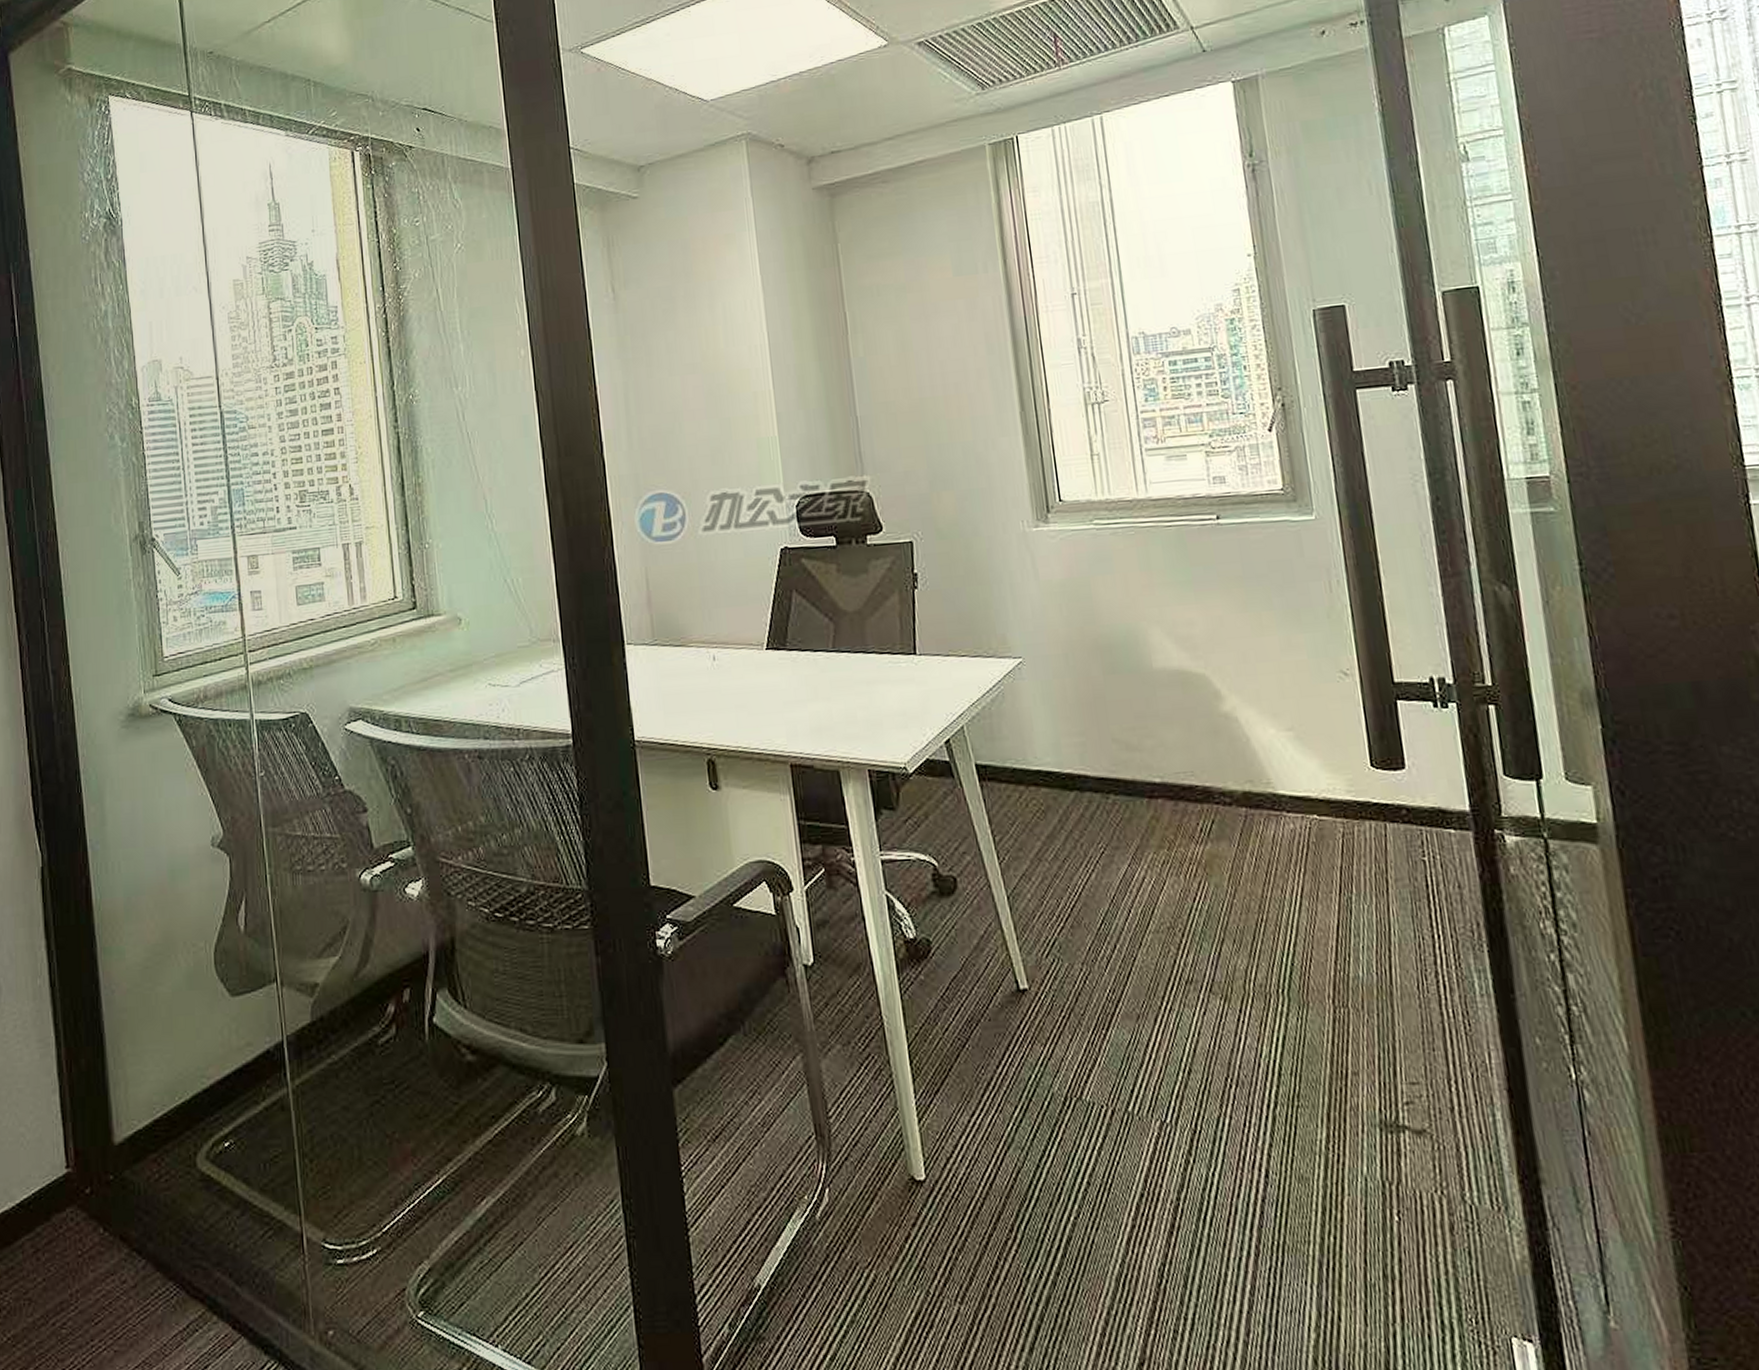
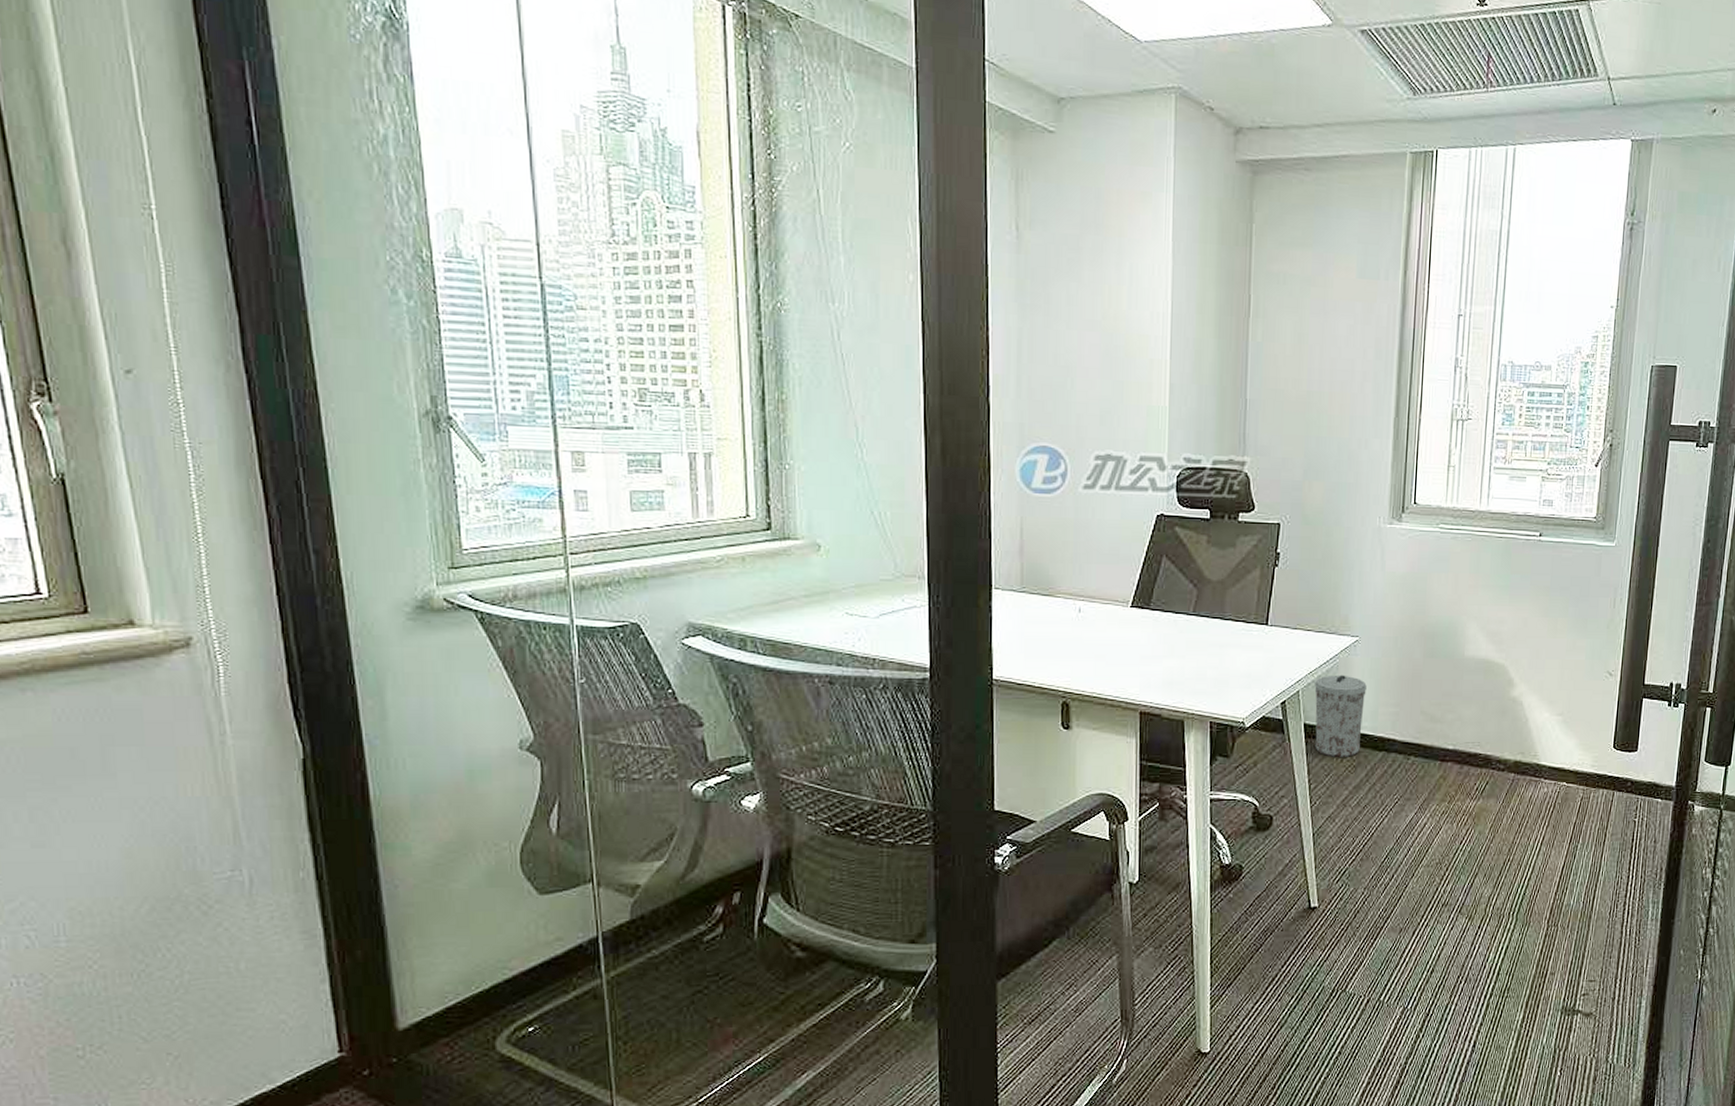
trash can: none [980,703,1046,802] -> present [1314,675,1367,757]

